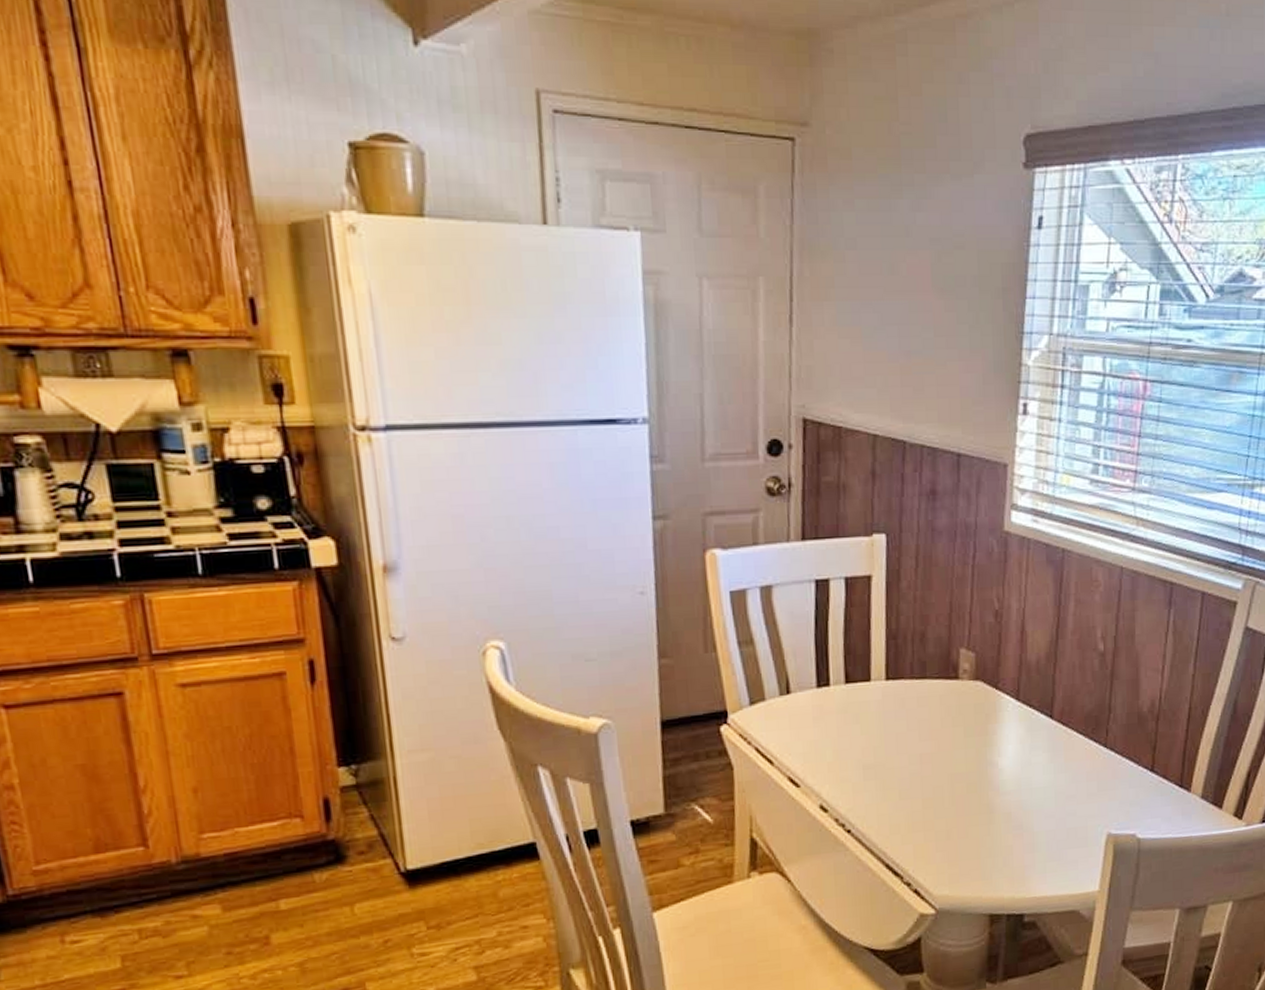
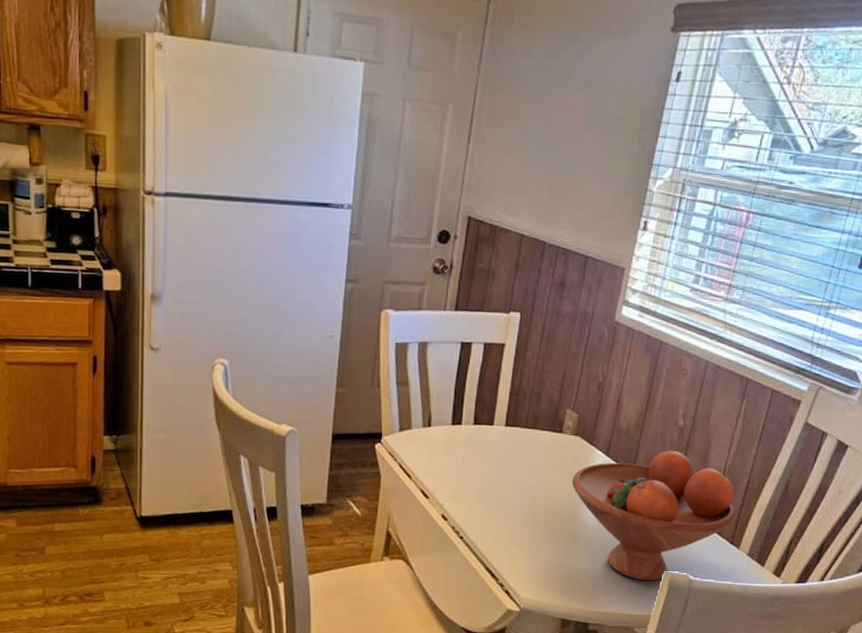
fruit bowl: none [978,682,1182,850] -> present [571,450,736,581]

